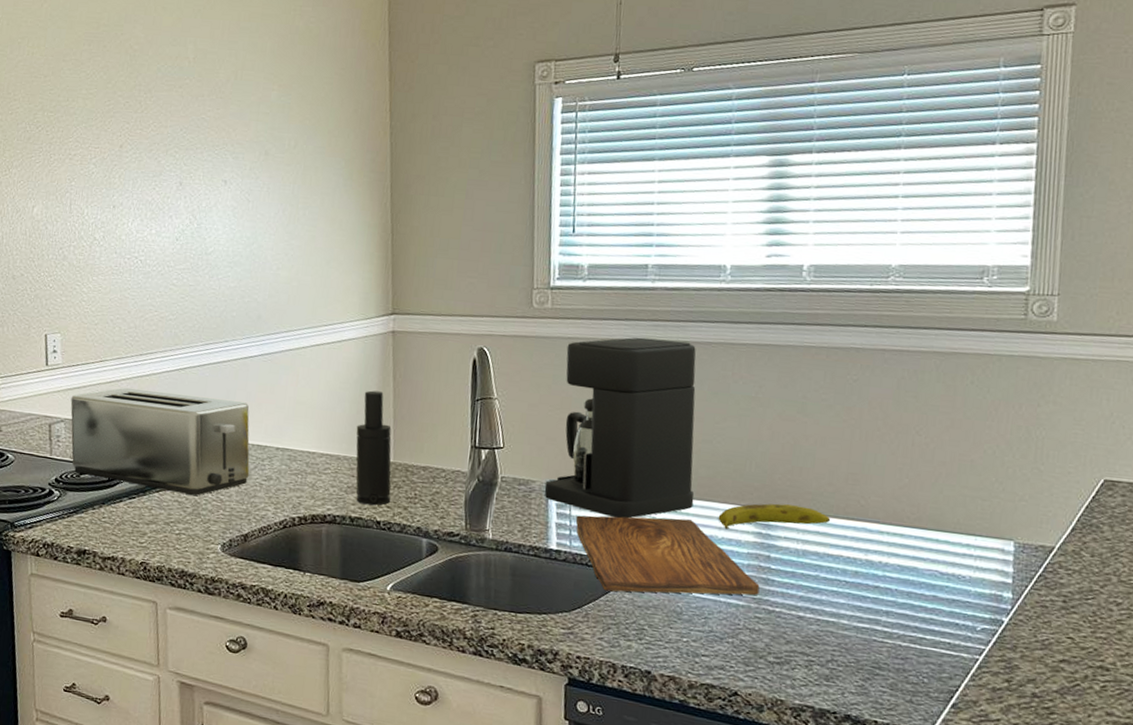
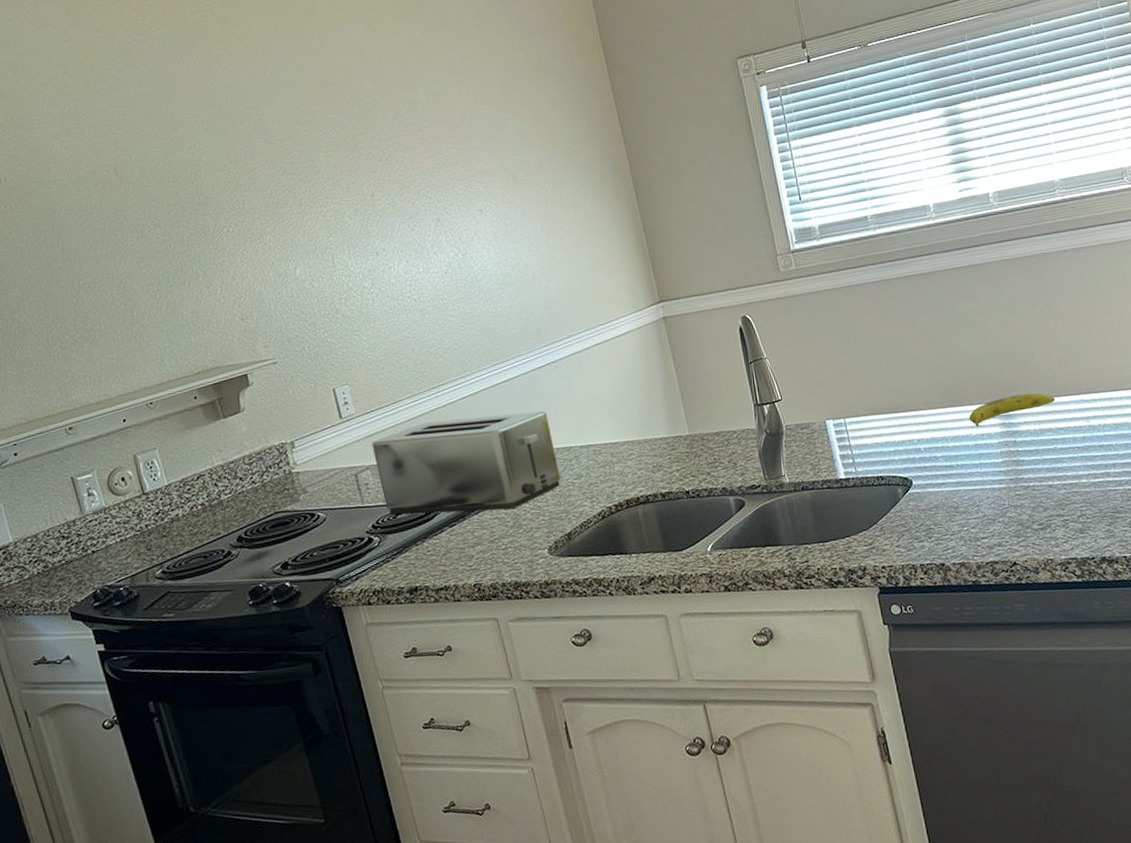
soap dispenser: present [355,390,392,505] -> none [649,373,695,479]
coffee maker: present [544,337,696,519] -> none [816,275,948,439]
cutting board: present [575,515,760,596] -> none [855,425,1015,504]

